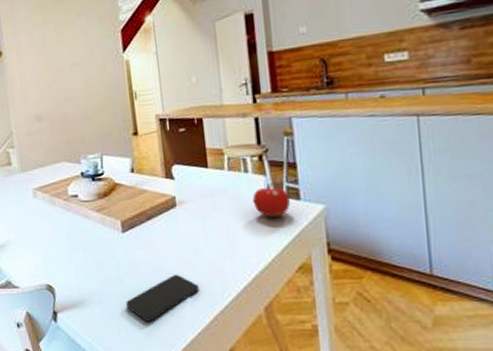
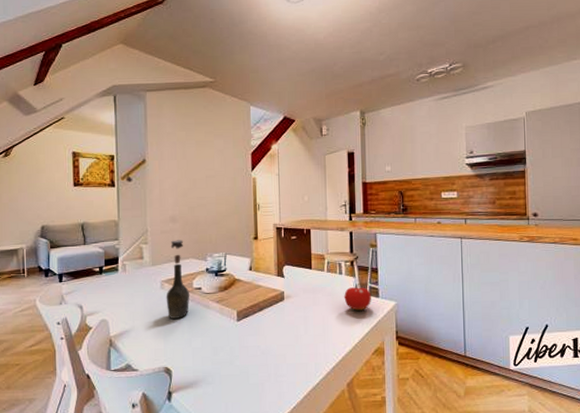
bottle: none [38,141,67,231] -> present [166,240,190,319]
smartphone: present [126,274,199,322] -> none [235,356,297,398]

